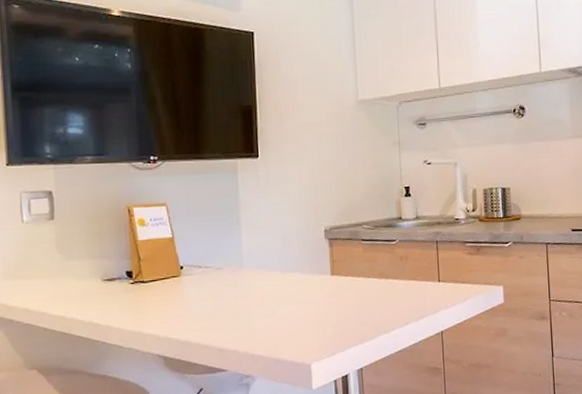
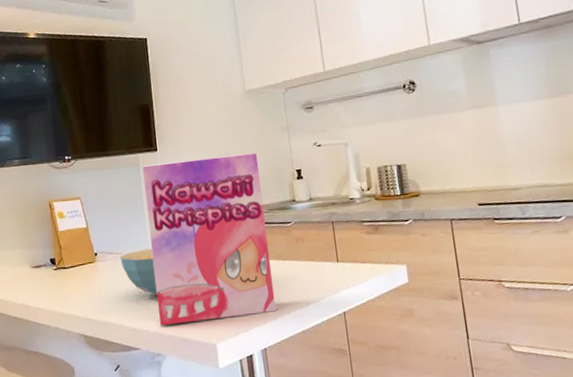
cereal bowl: none [209,263,251,315] -> present [120,248,158,297]
cereal box: none [240,166,375,346] -> present [142,153,277,326]

